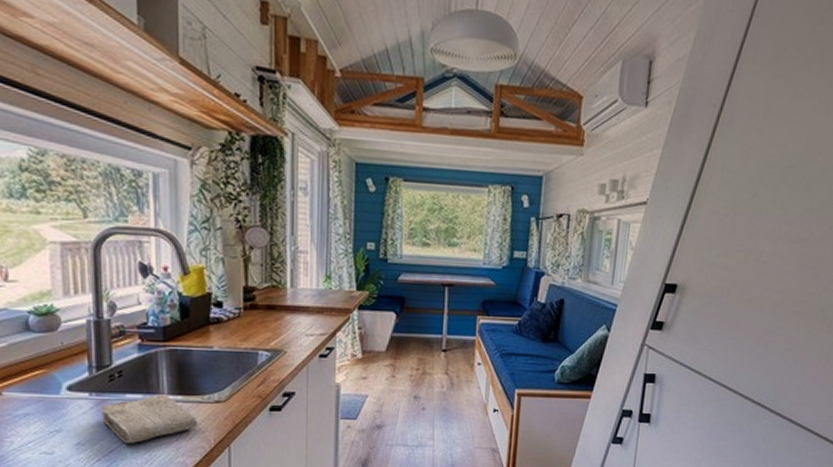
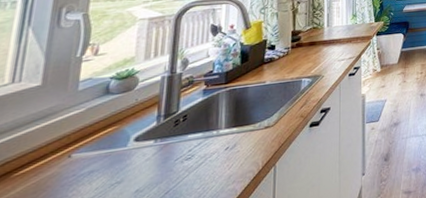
washcloth: present [101,394,199,443] -> none [163,129,250,182]

